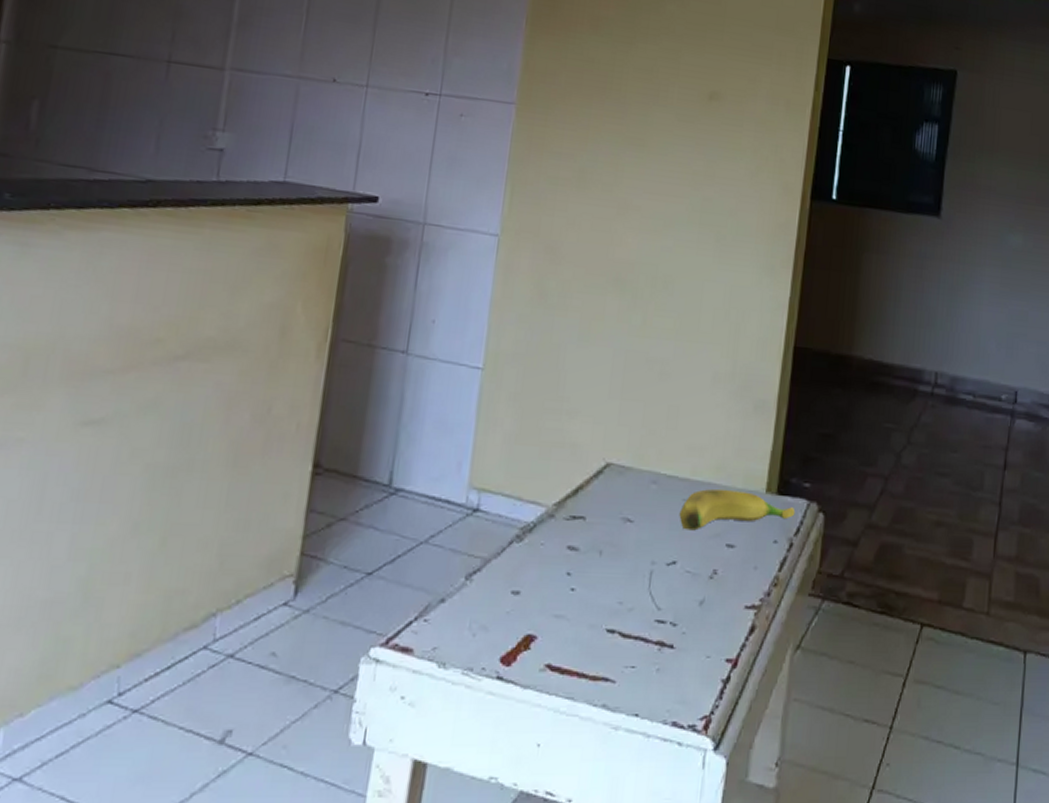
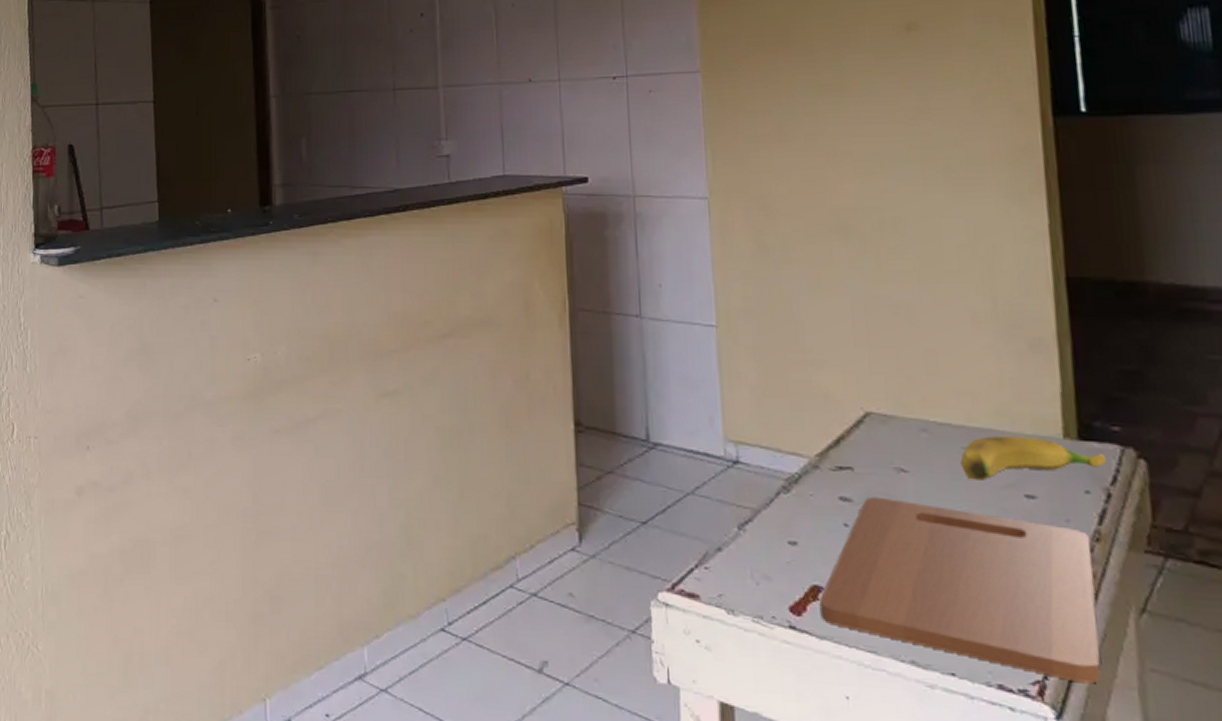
cutting board: none [528,545,770,716] -> present [819,496,1102,684]

